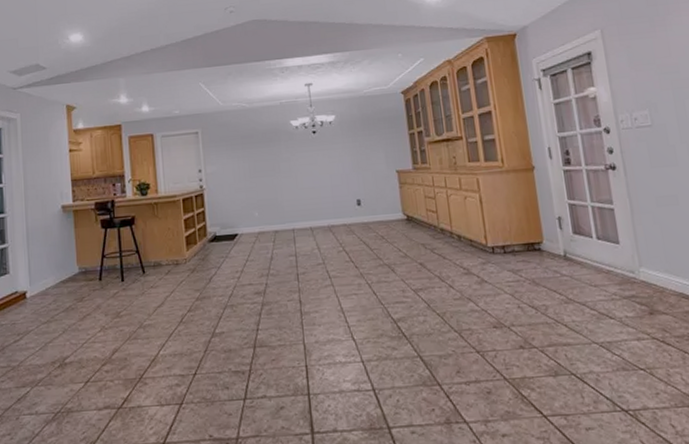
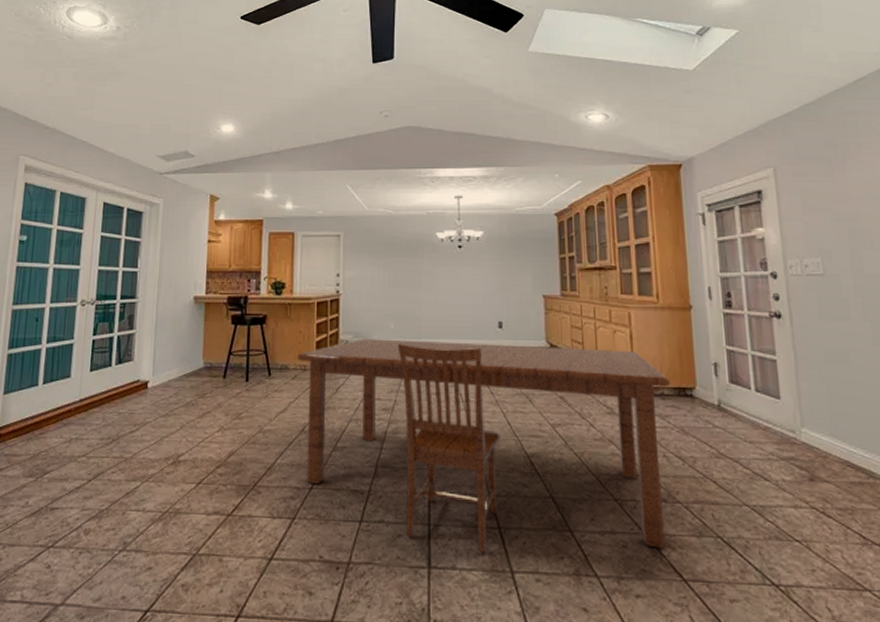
dining table: none [168,214,525,414] -> present [297,339,670,553]

